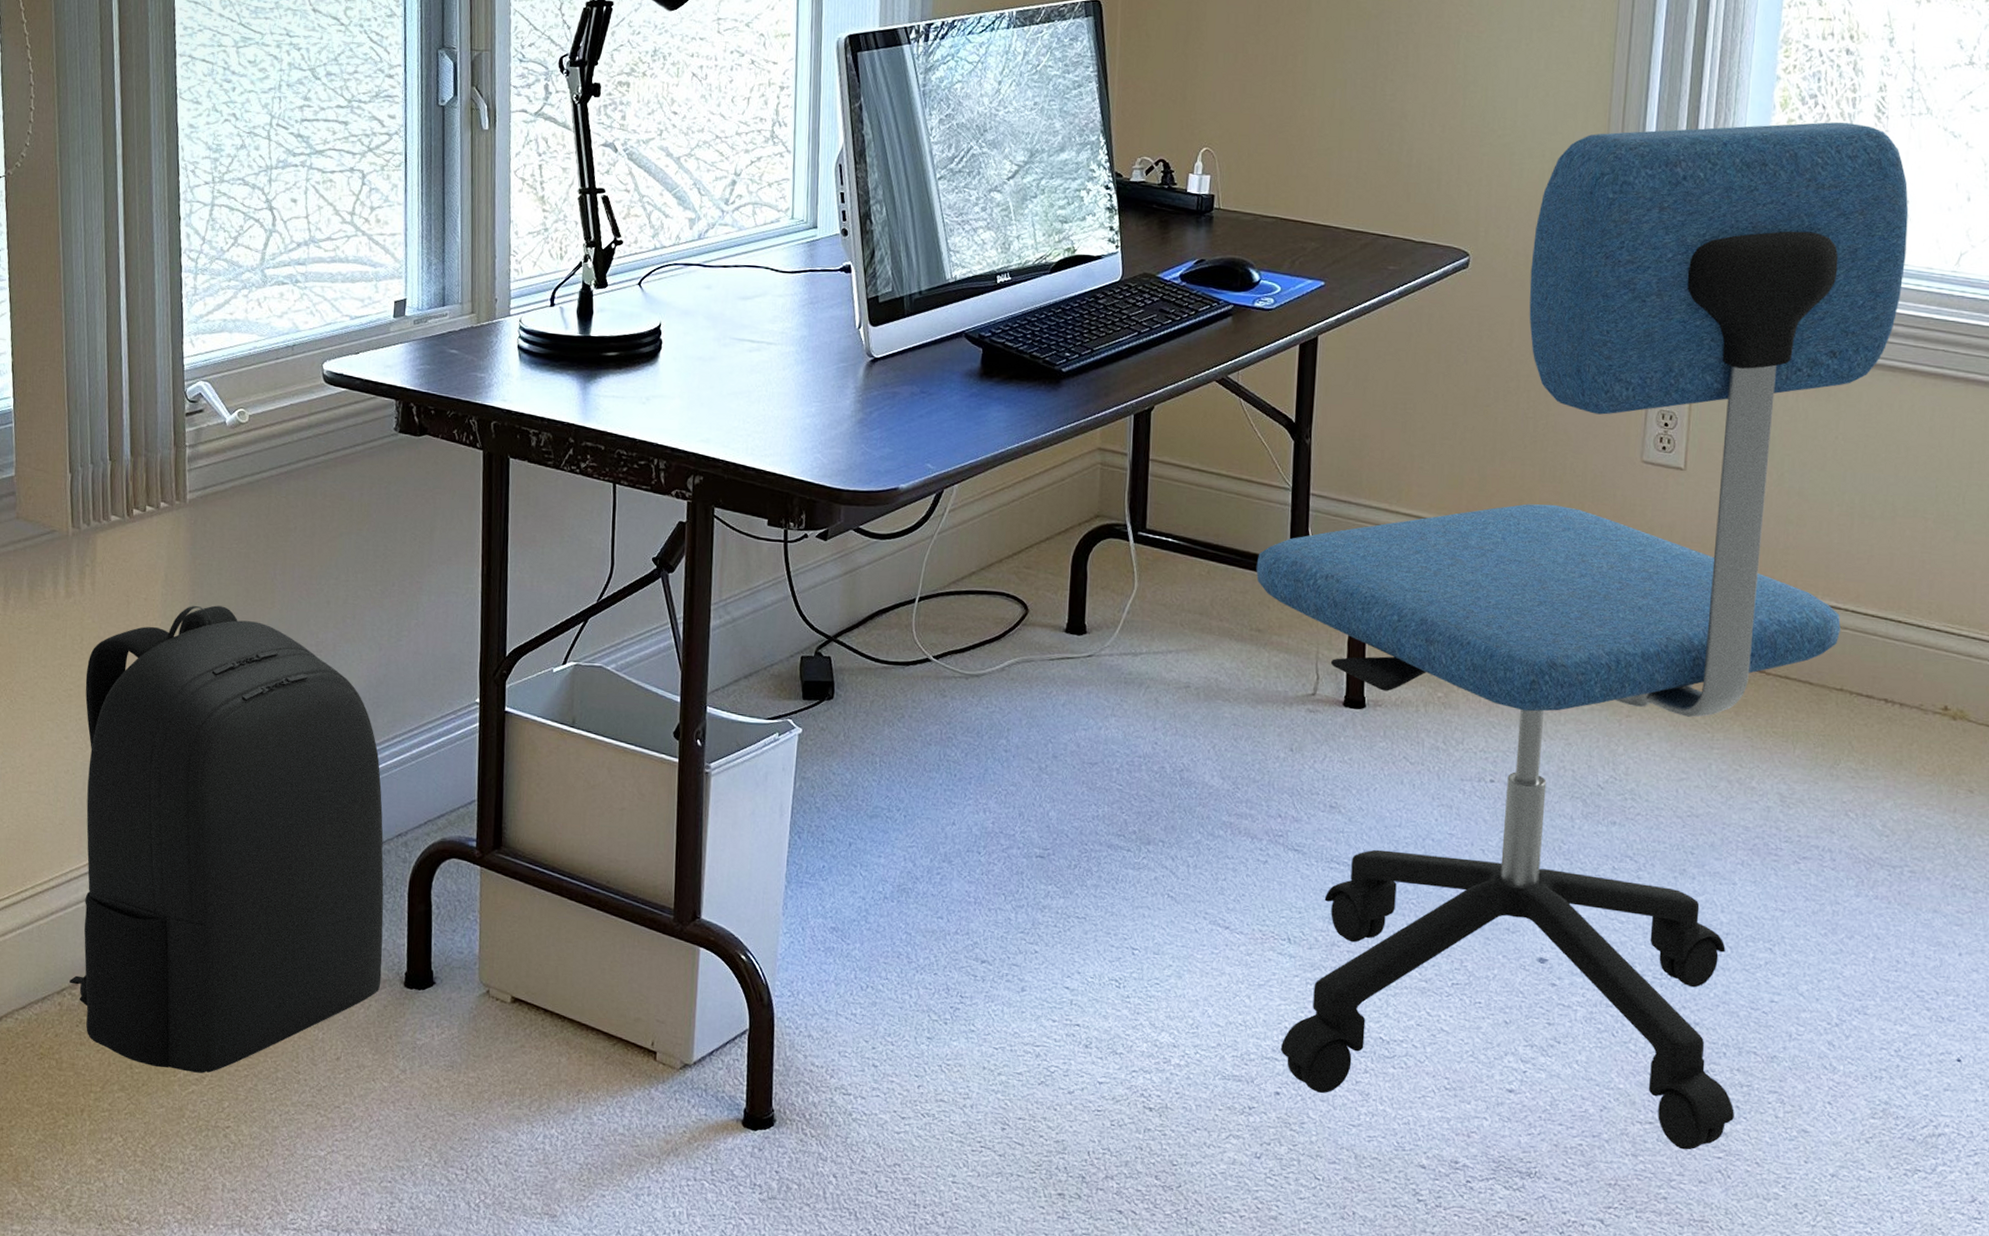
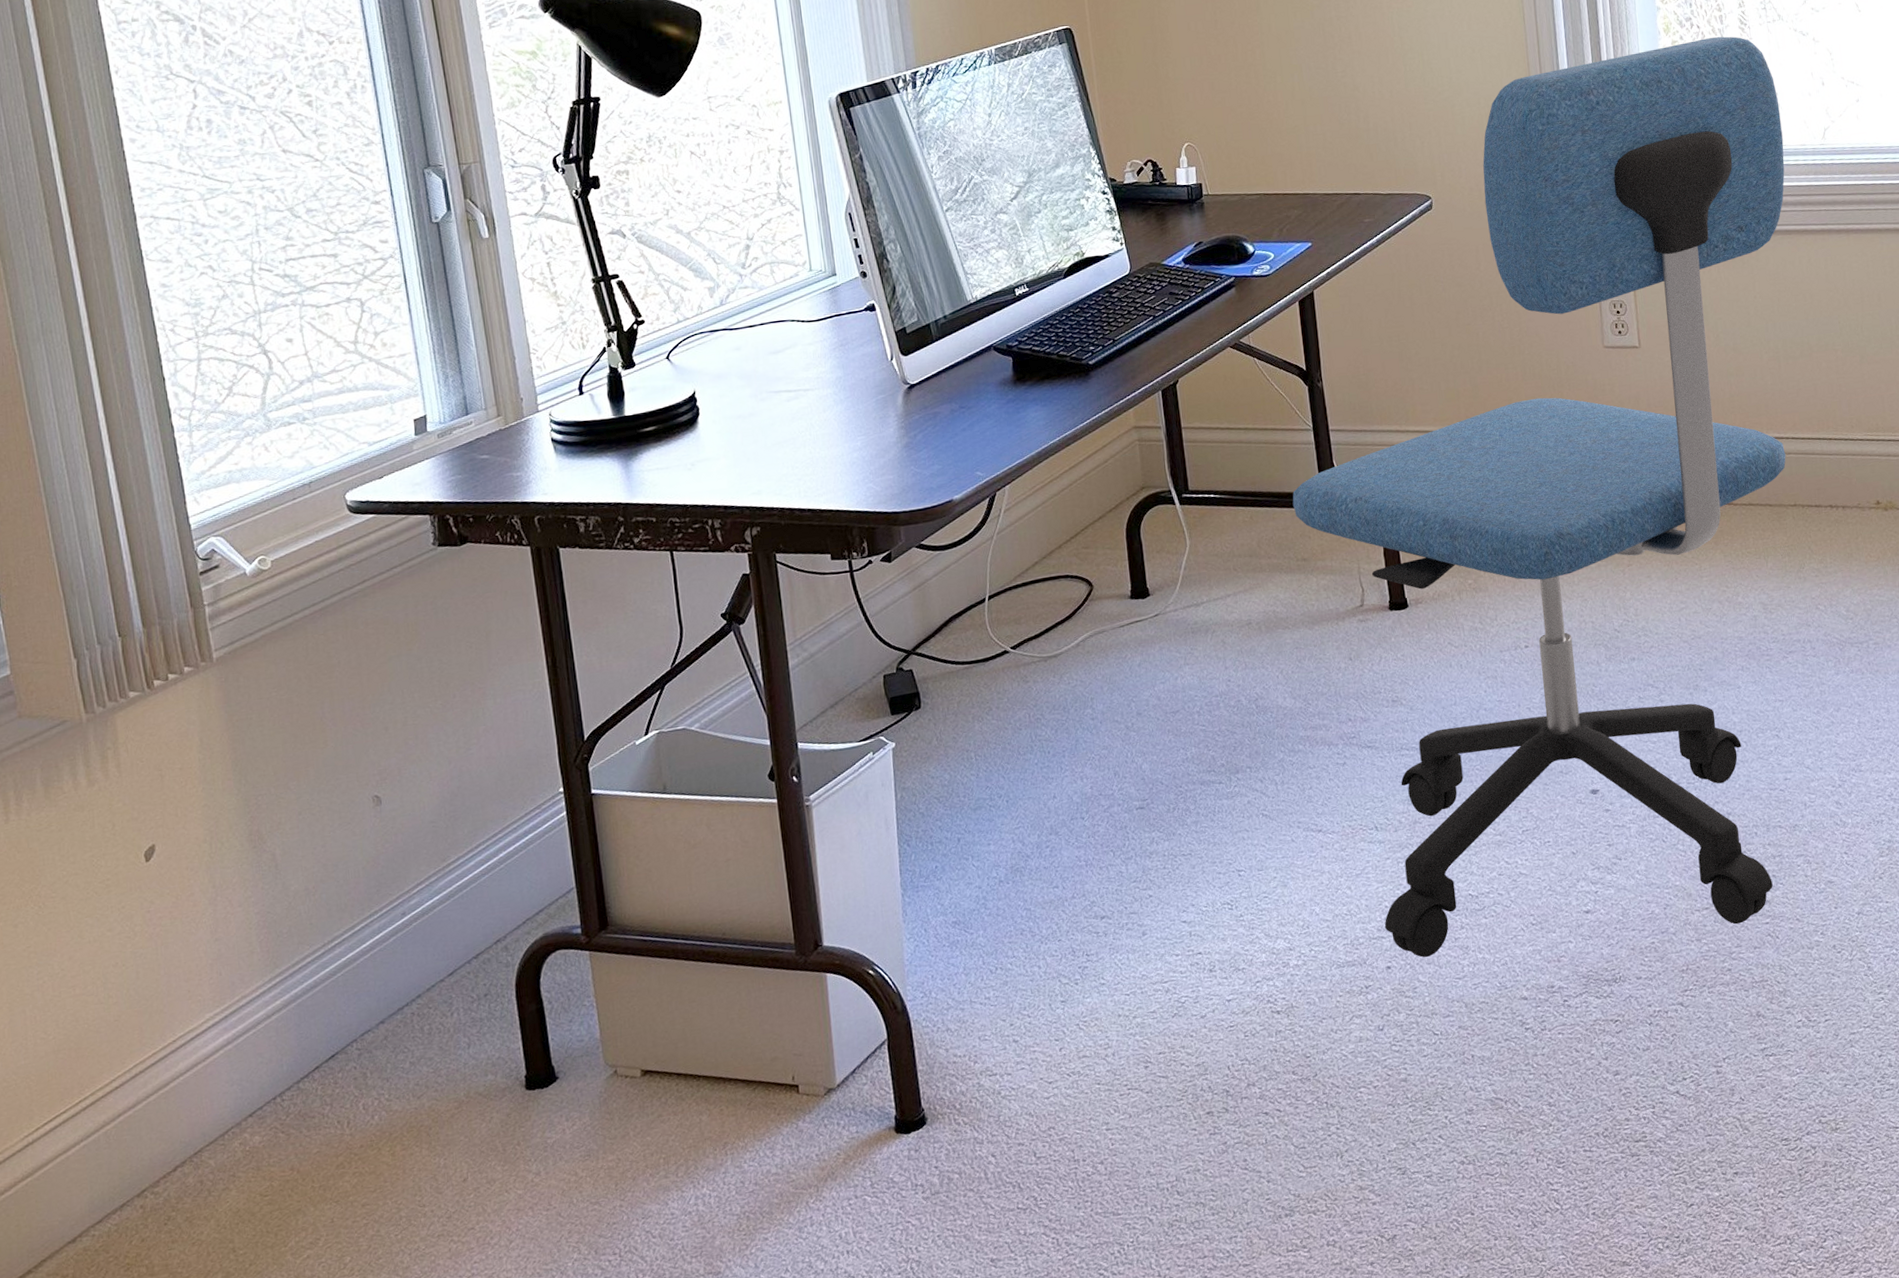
backpack: present [70,605,384,1074] -> none [123,757,500,1244]

